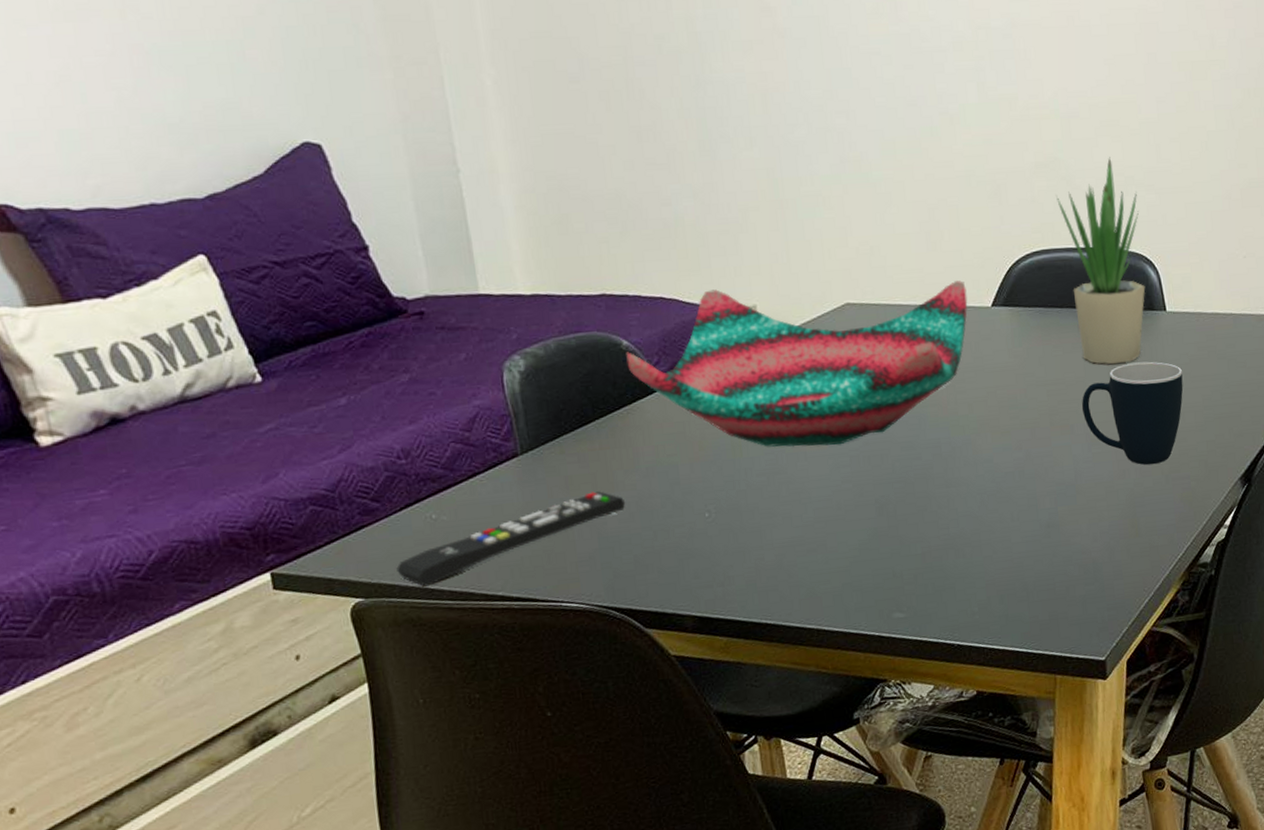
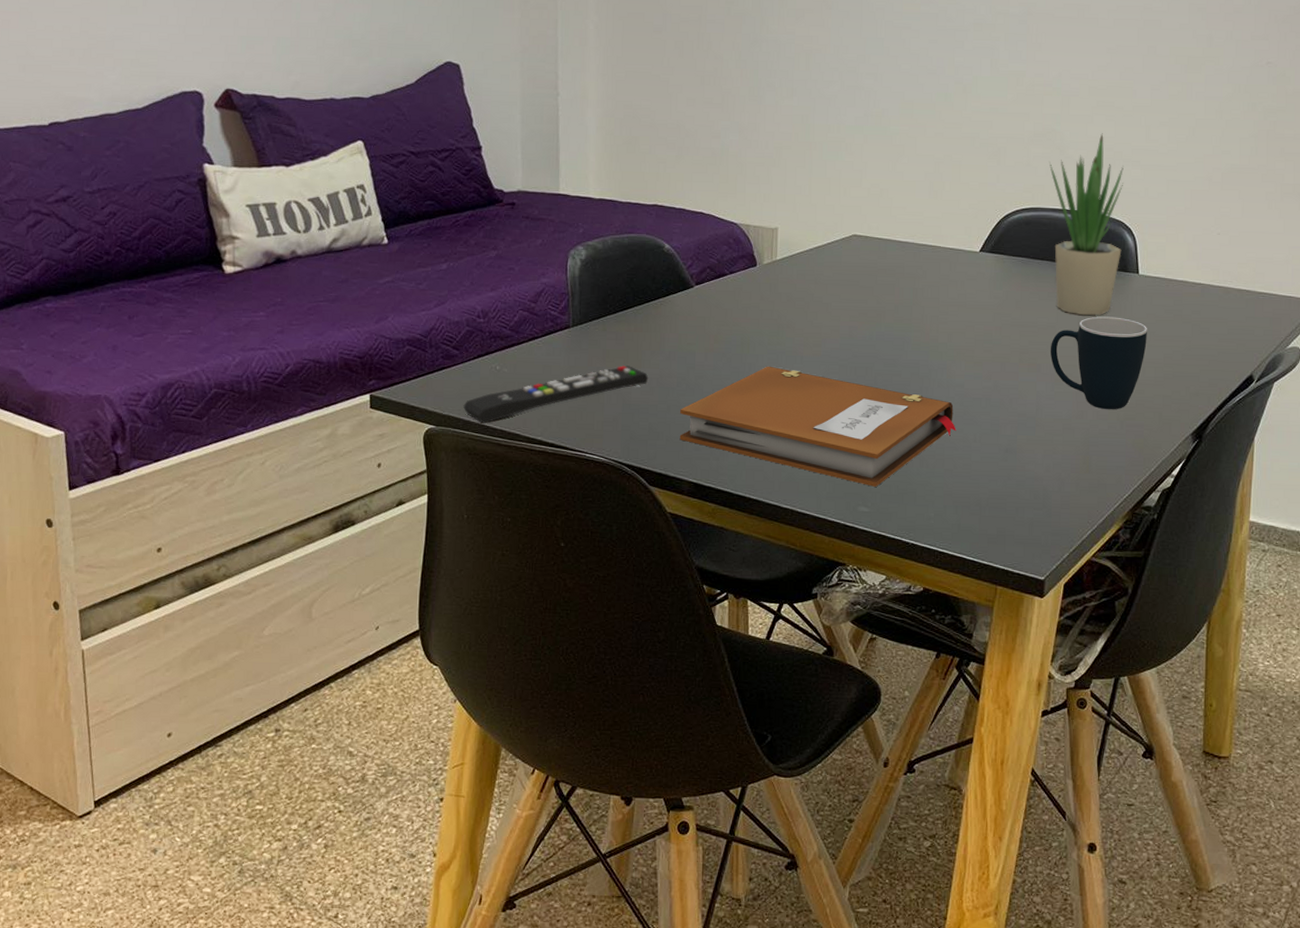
decorative bowl: present [626,281,968,447] -> none [666,211,959,354]
notebook: none [669,468,991,589] -> present [679,366,956,487]

